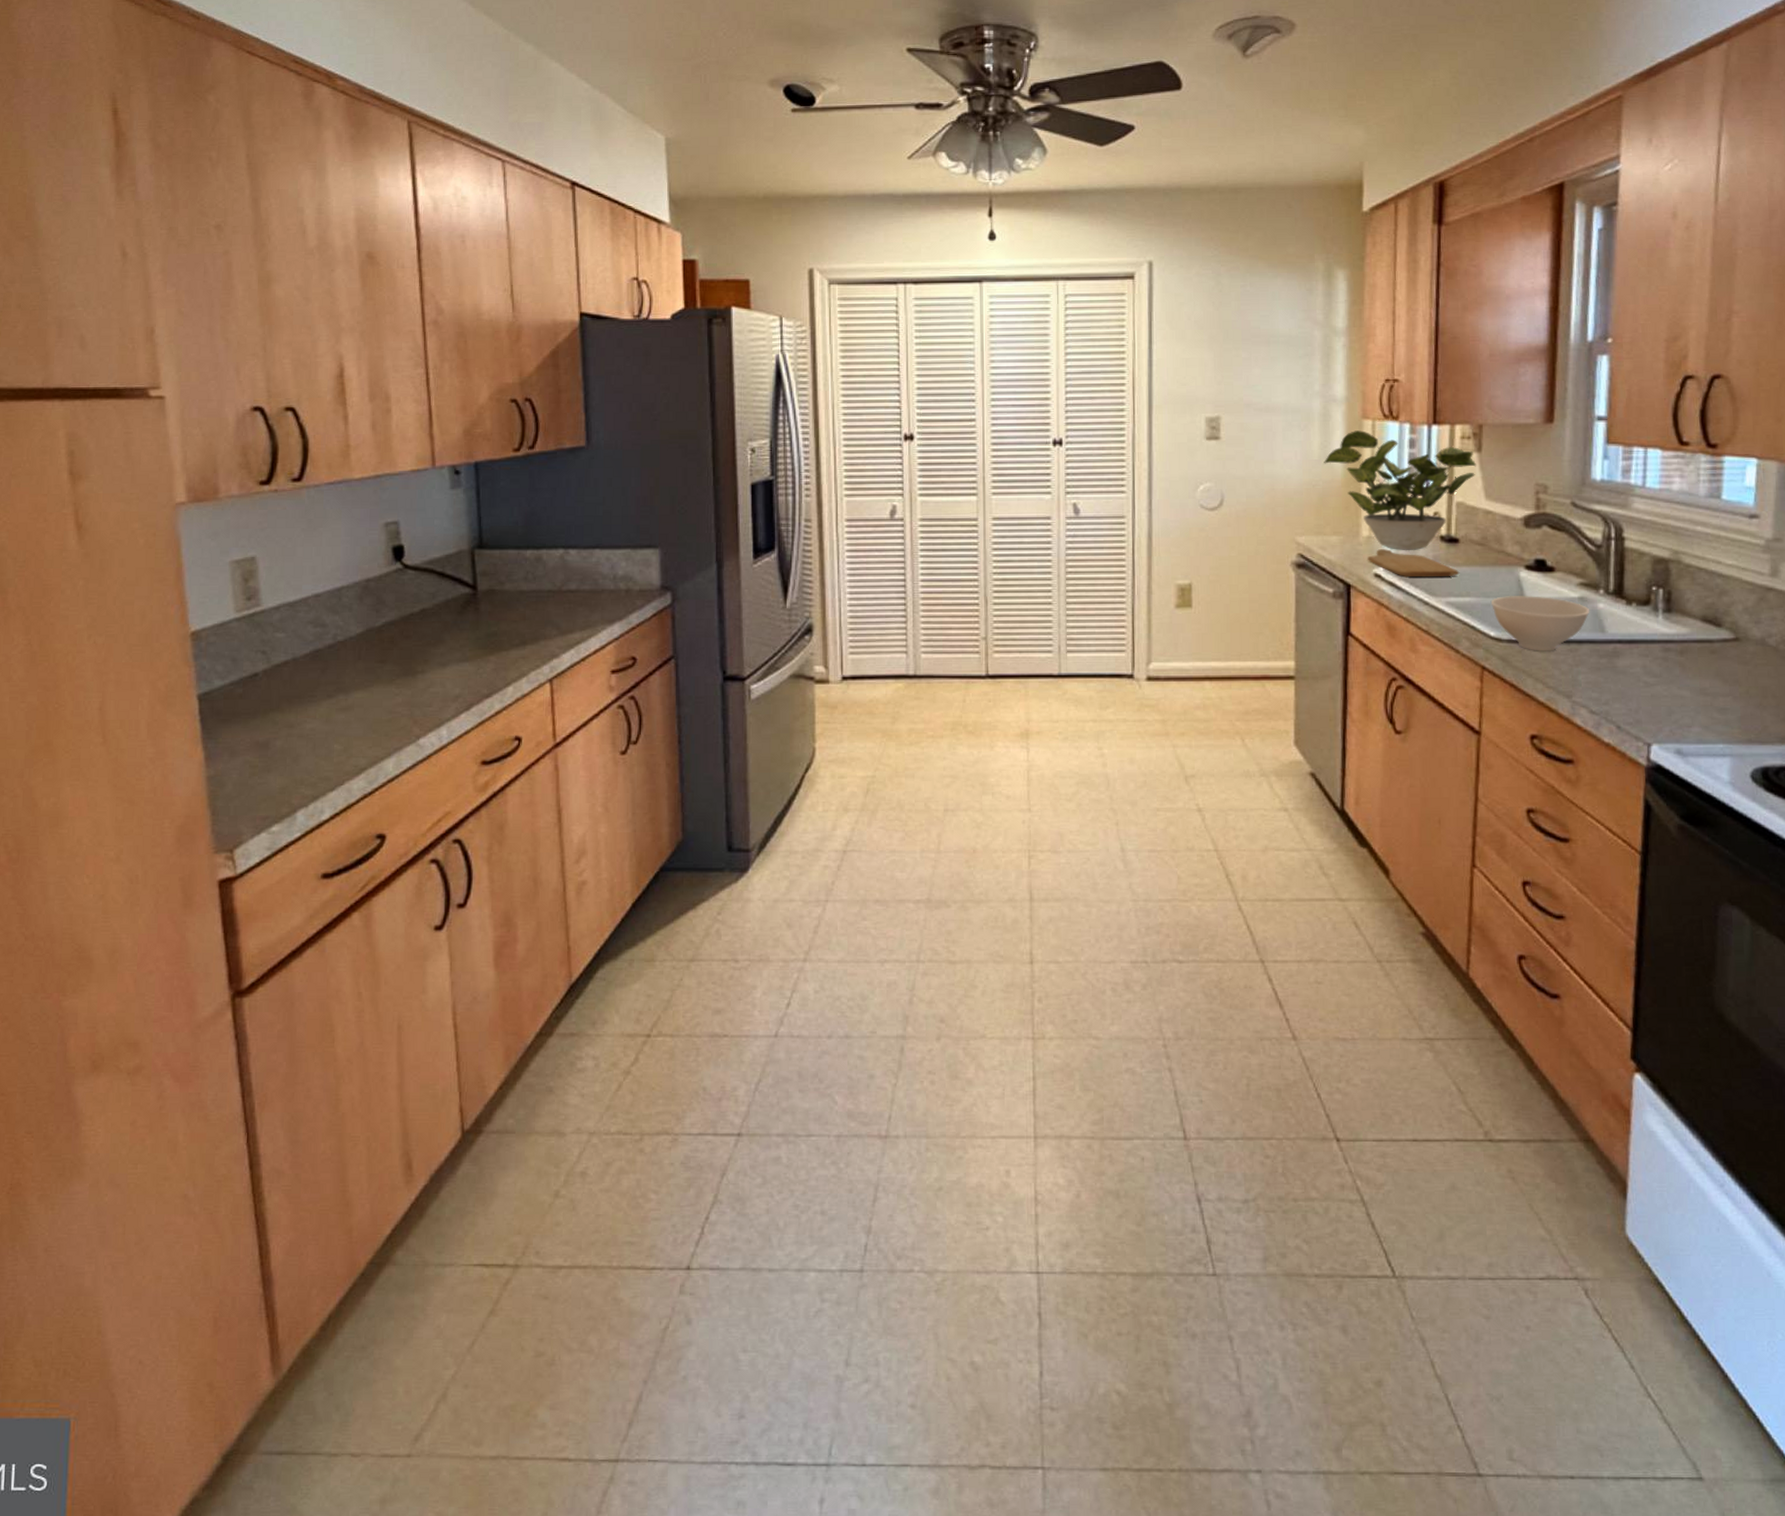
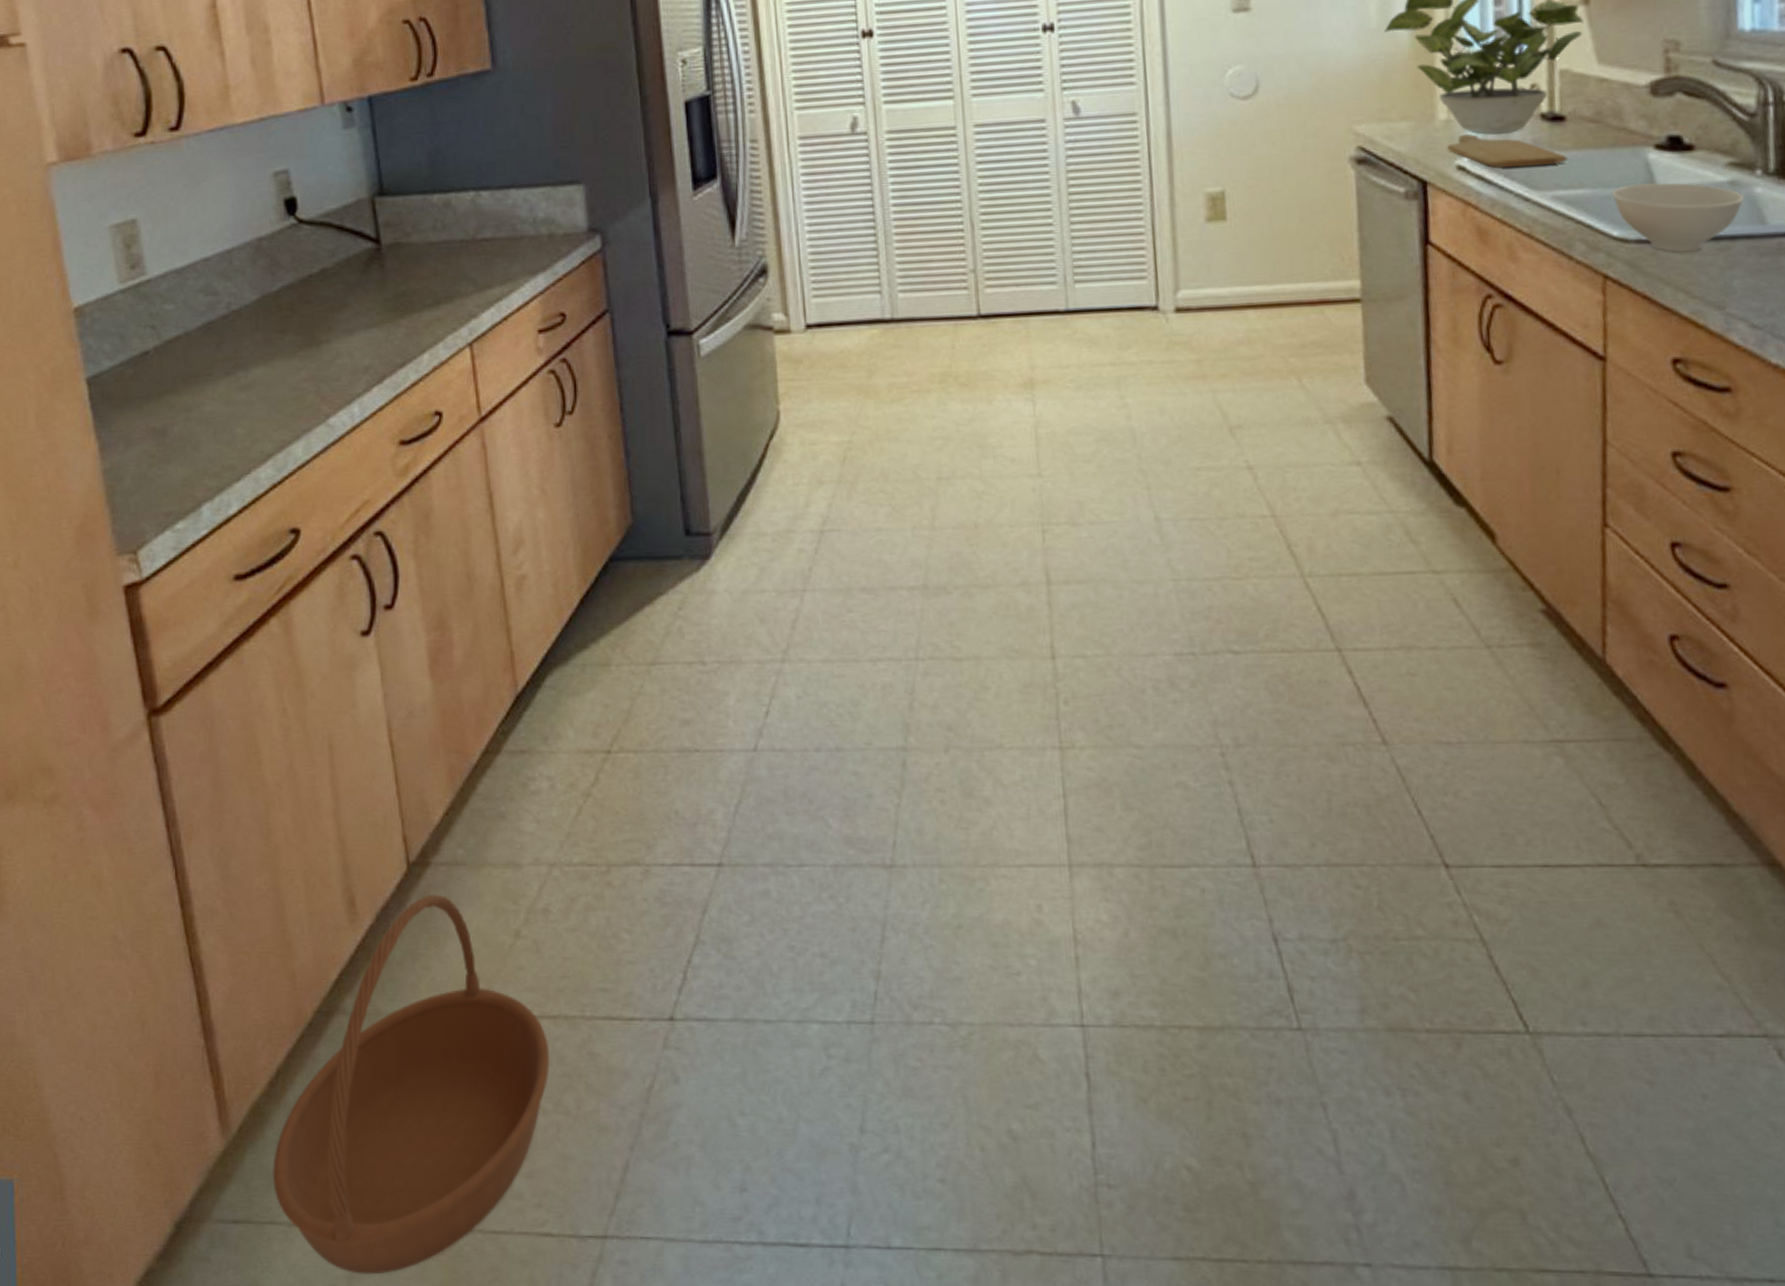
basket: none [317,1159,579,1499] -> present [272,895,550,1275]

